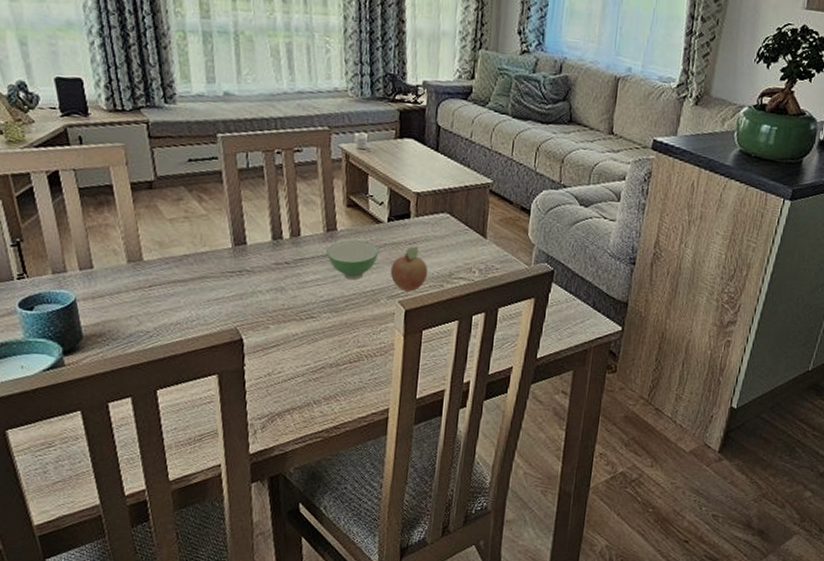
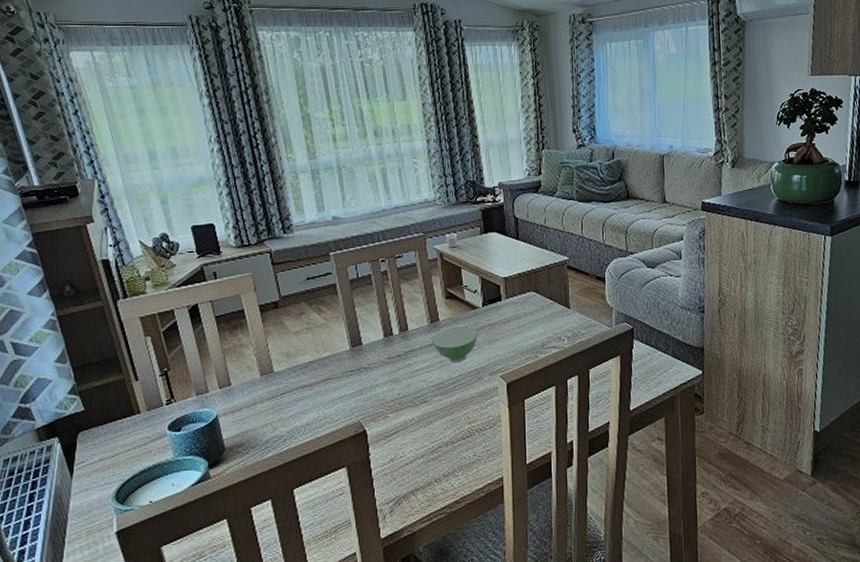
fruit: present [390,246,428,292] -> none [489,325,523,366]

